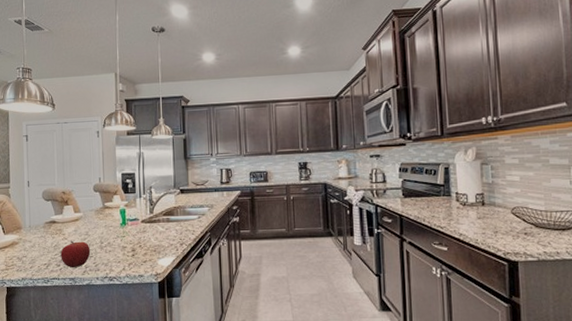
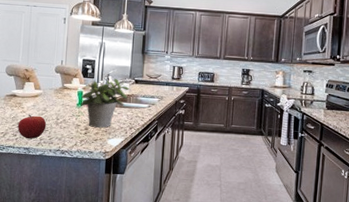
potted plant: none [124,191,176,247] -> present [81,79,130,128]

